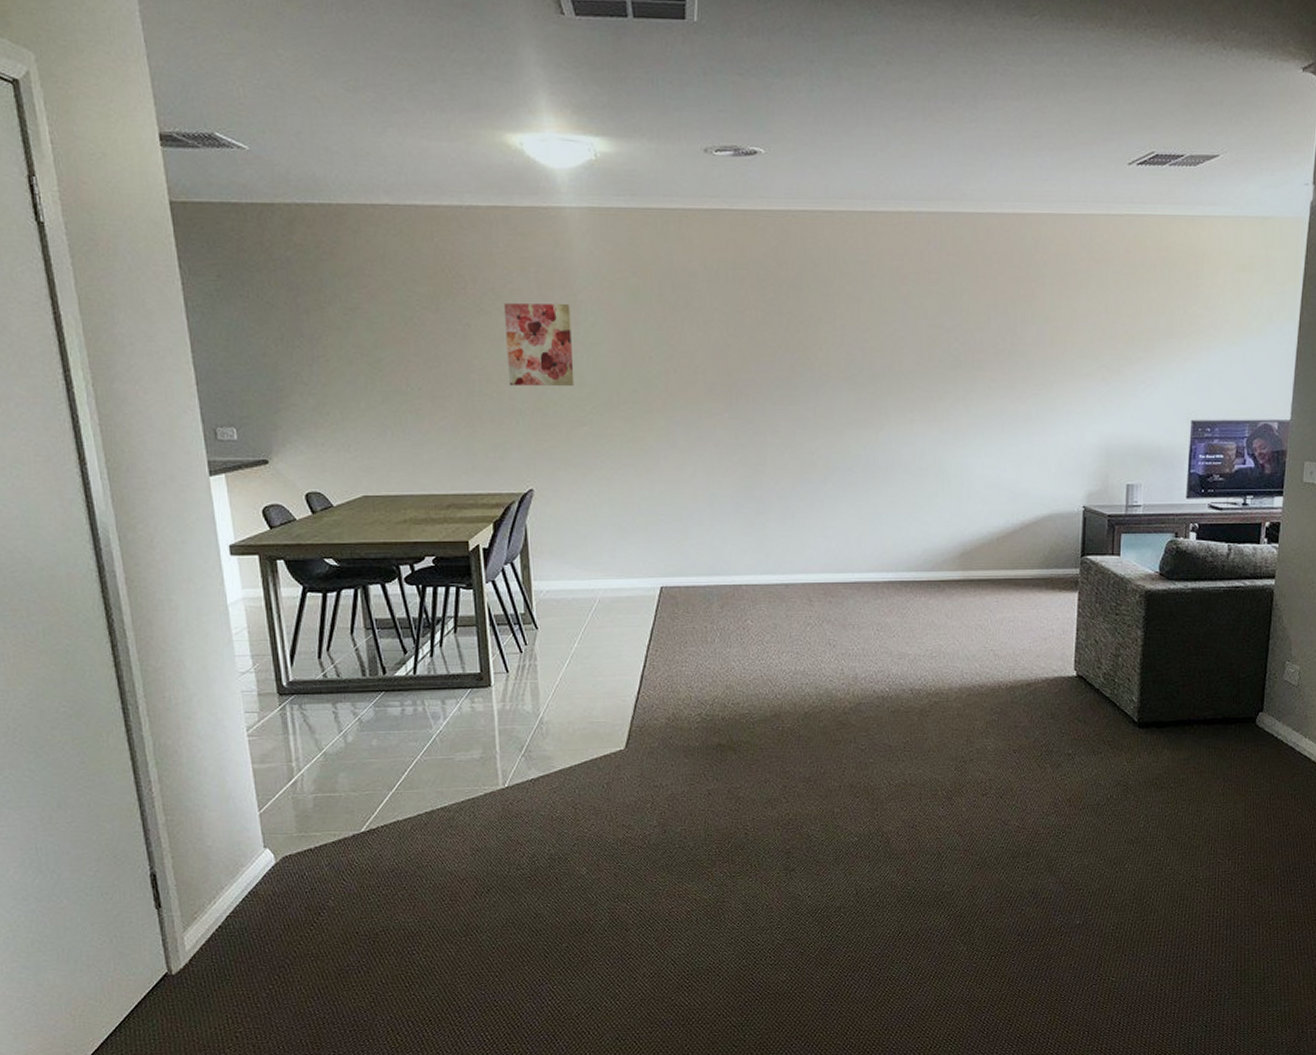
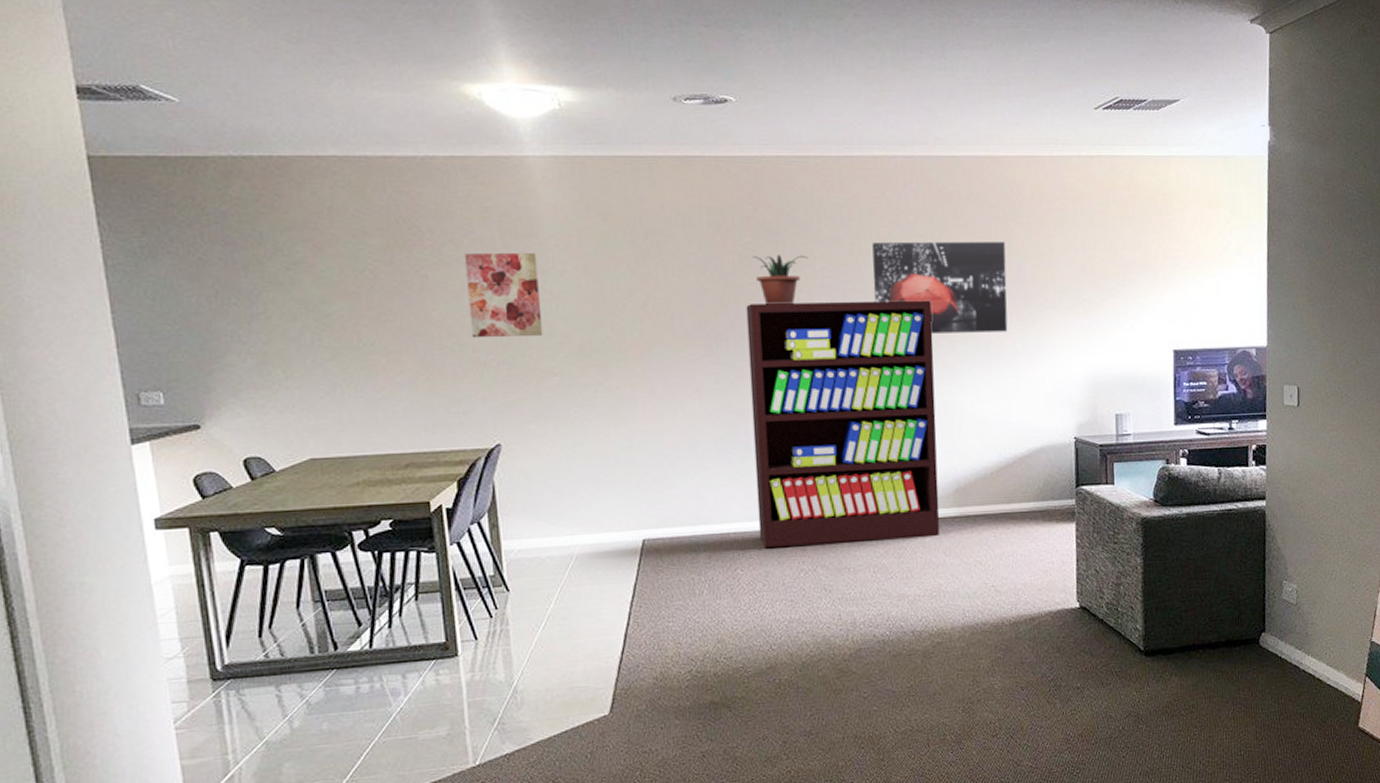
bookshelf: none [766,360,948,600] -> present [746,300,940,547]
potted plant: none [774,311,829,362] -> present [752,255,809,305]
wall art: none [891,301,1026,396] -> present [872,242,1008,333]

